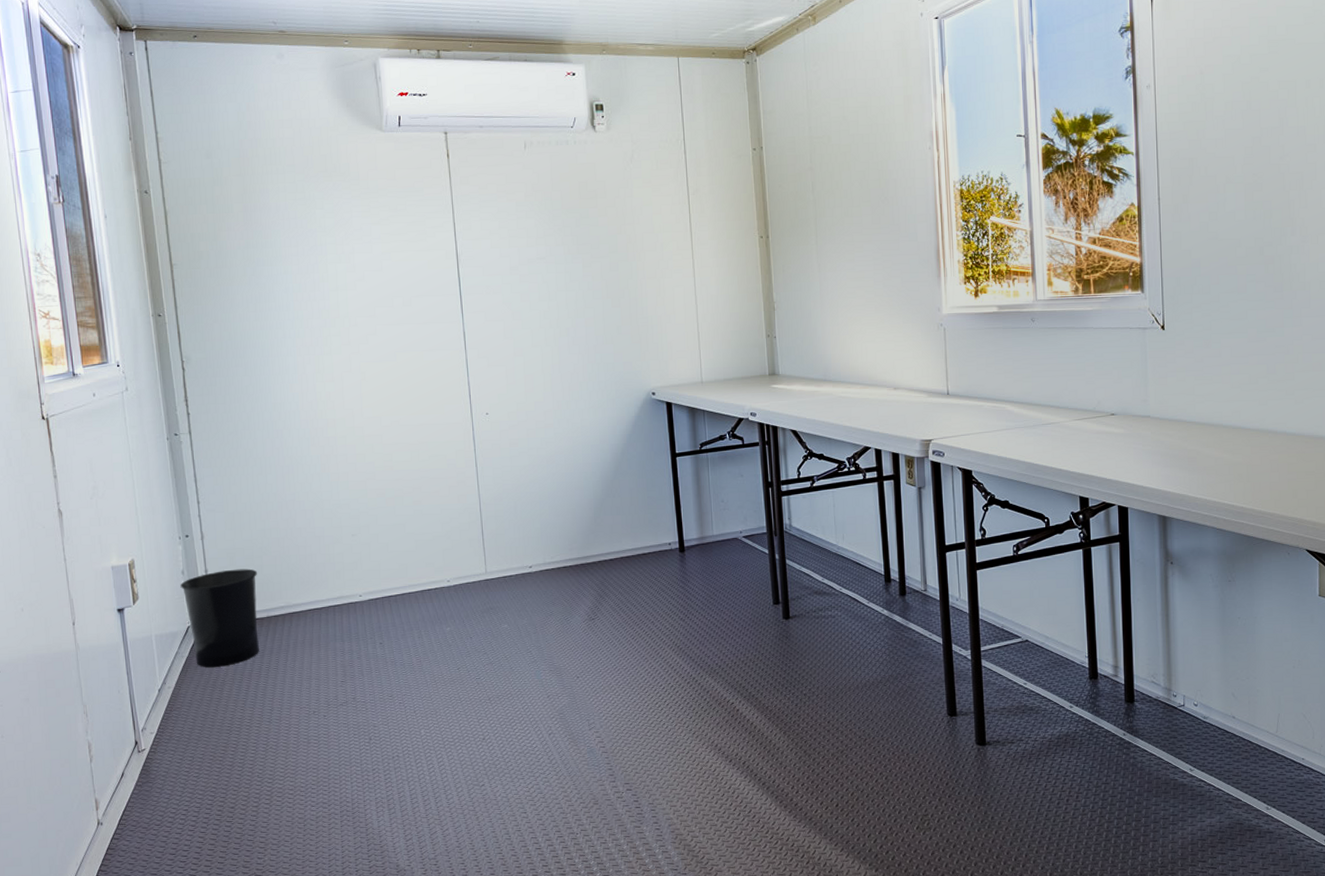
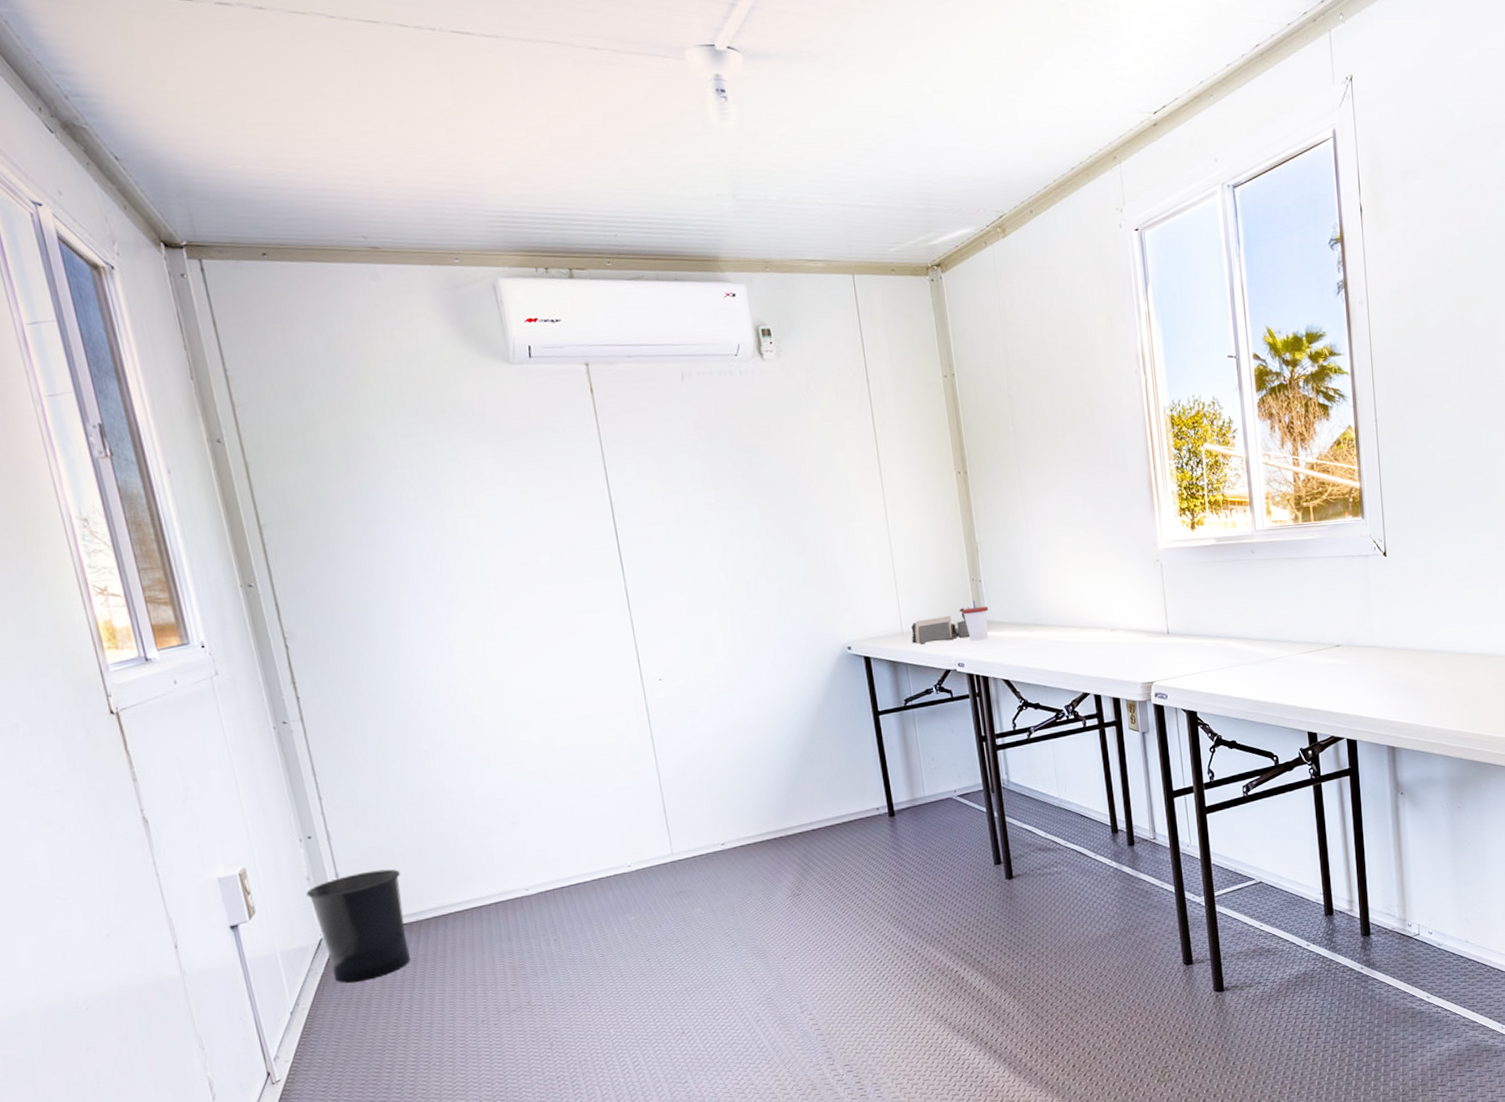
desk organizer: none [710,361,763,395] -> present [911,607,970,646]
cup: none [757,355,782,393] -> present [962,600,989,641]

